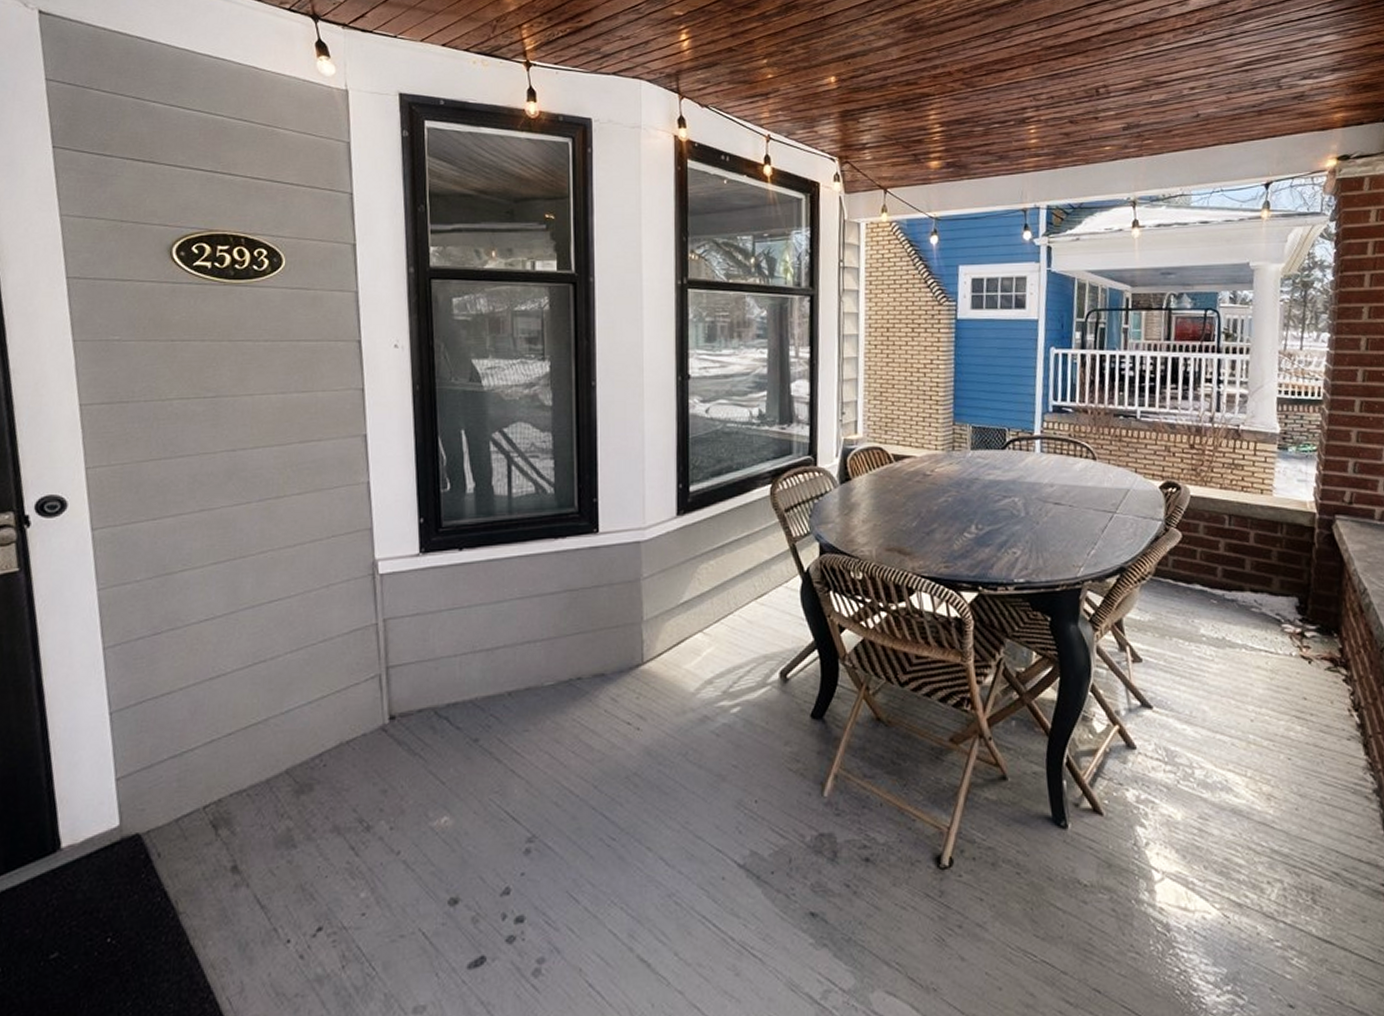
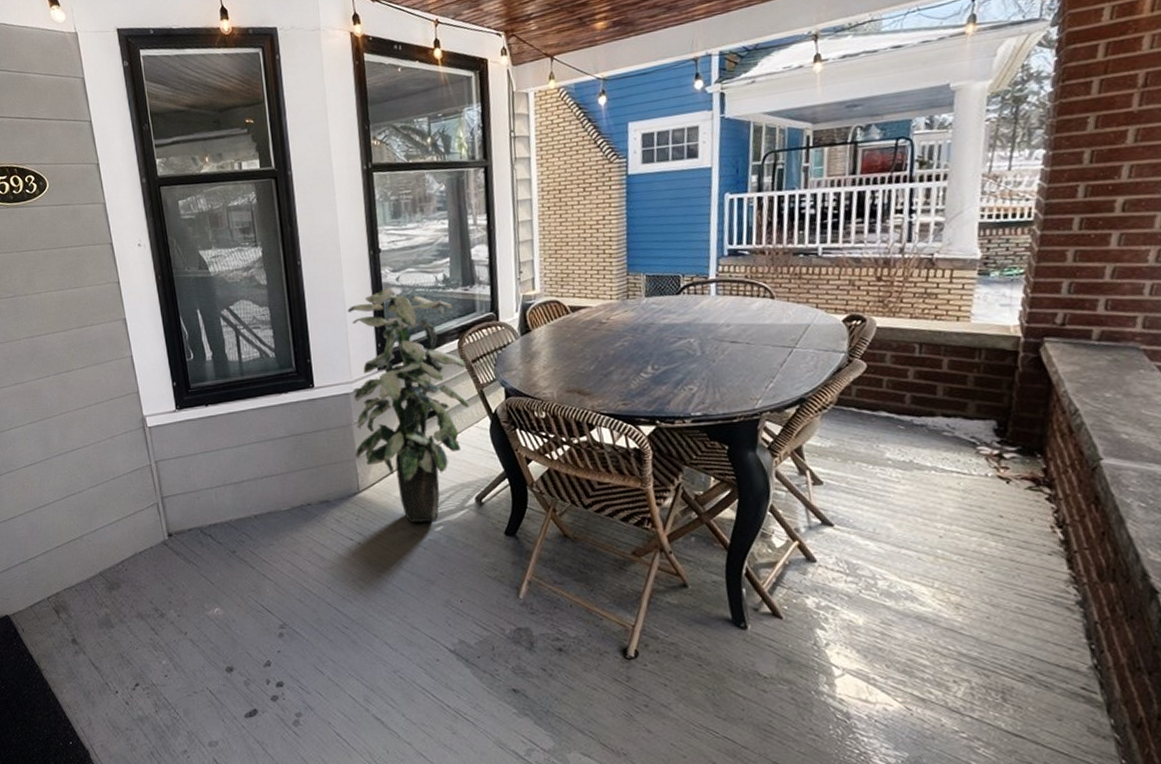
indoor plant: none [643,419,779,702] -> present [347,287,470,522]

